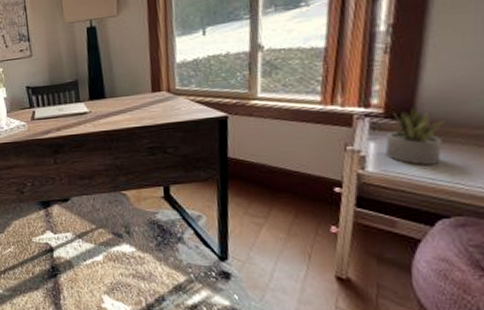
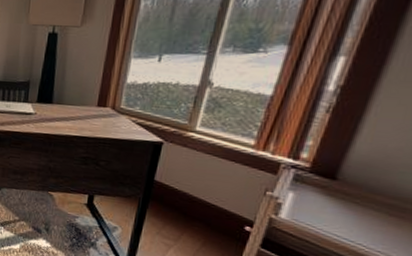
succulent plant: present [384,107,445,165] -> none [300,167,366,224]

